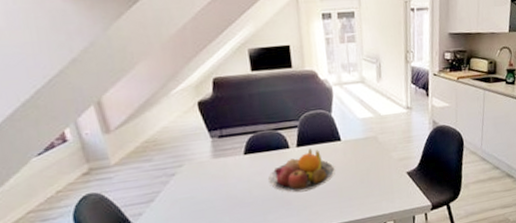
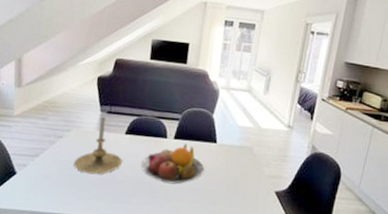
candle holder: none [196,142,248,205] -> present [74,116,122,175]

